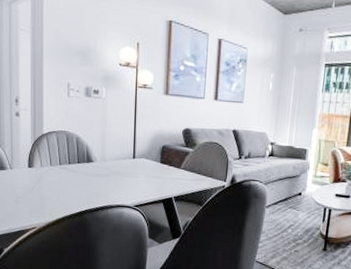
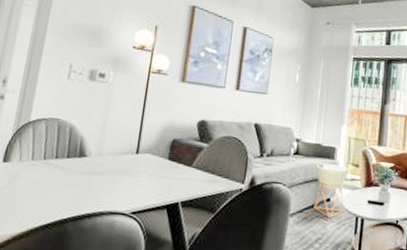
planter: none [287,163,318,209] -> present [313,163,348,219]

